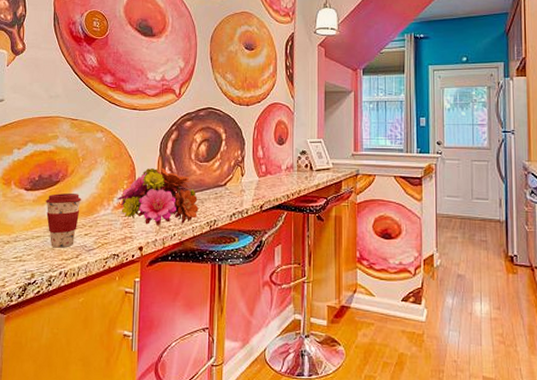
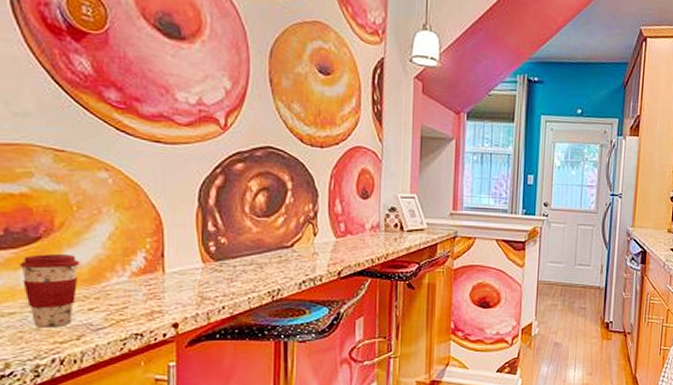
flower bouquet: present [117,167,199,226] -> none [136,222,256,297]

